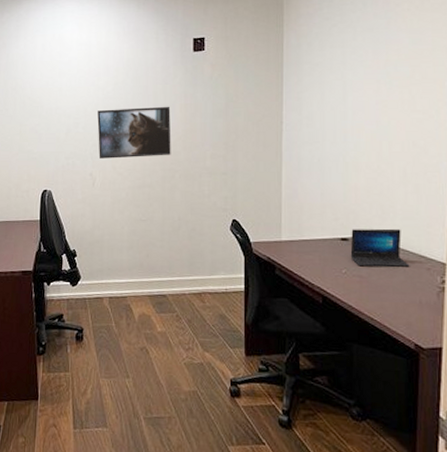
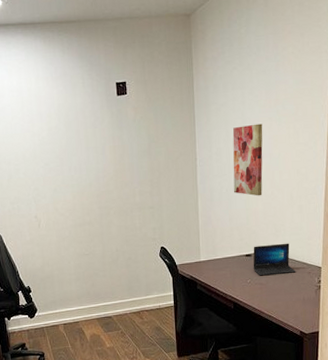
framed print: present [97,106,171,159] -> none [35,148,105,201]
wall art: none [328,86,368,170] -> present [232,123,263,196]

